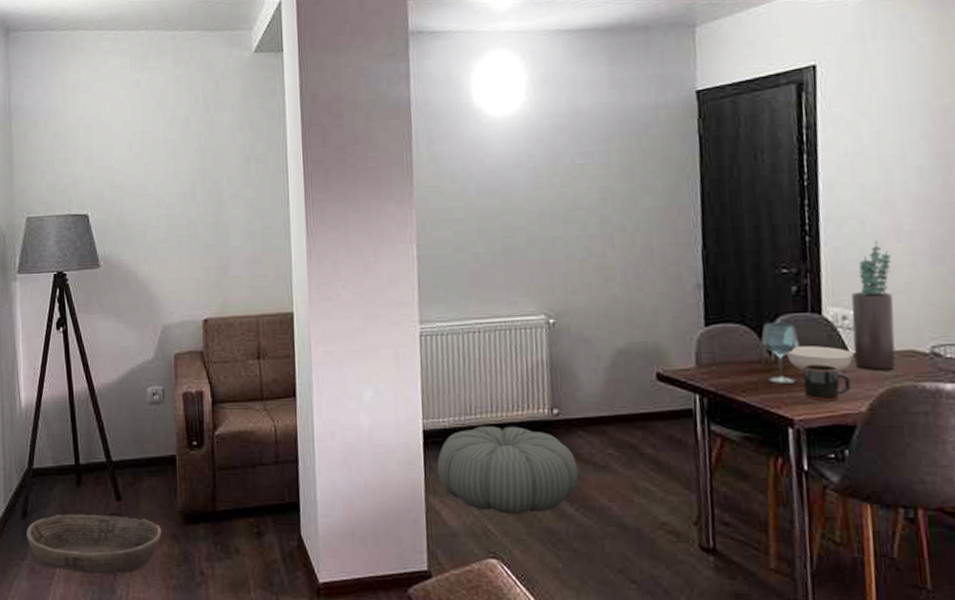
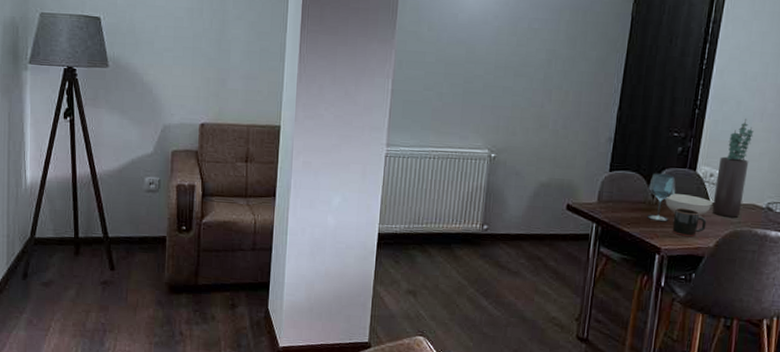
basket: present [26,514,161,575] -> none [26,278,148,330]
pouf: present [437,426,579,514] -> none [386,234,496,304]

